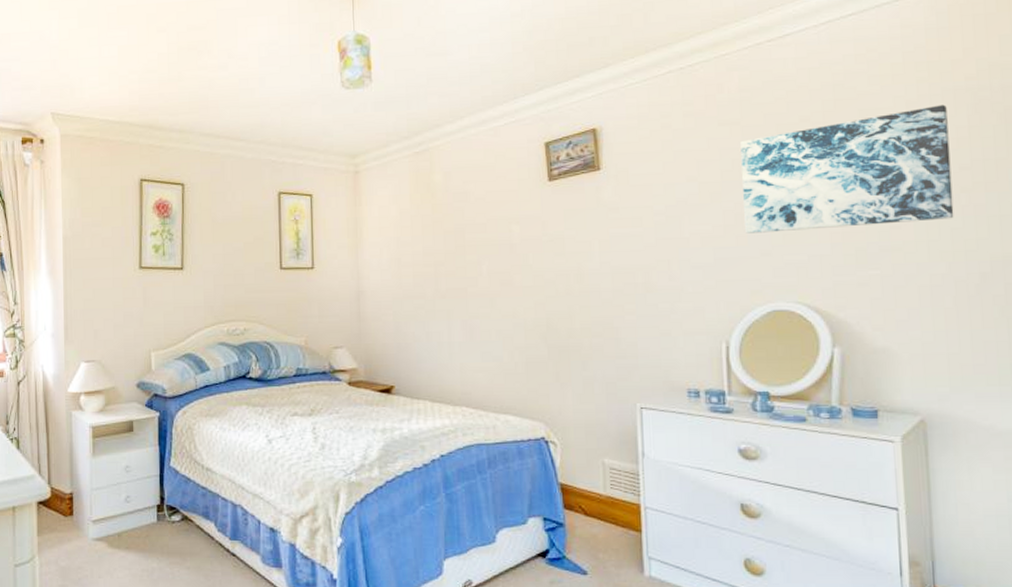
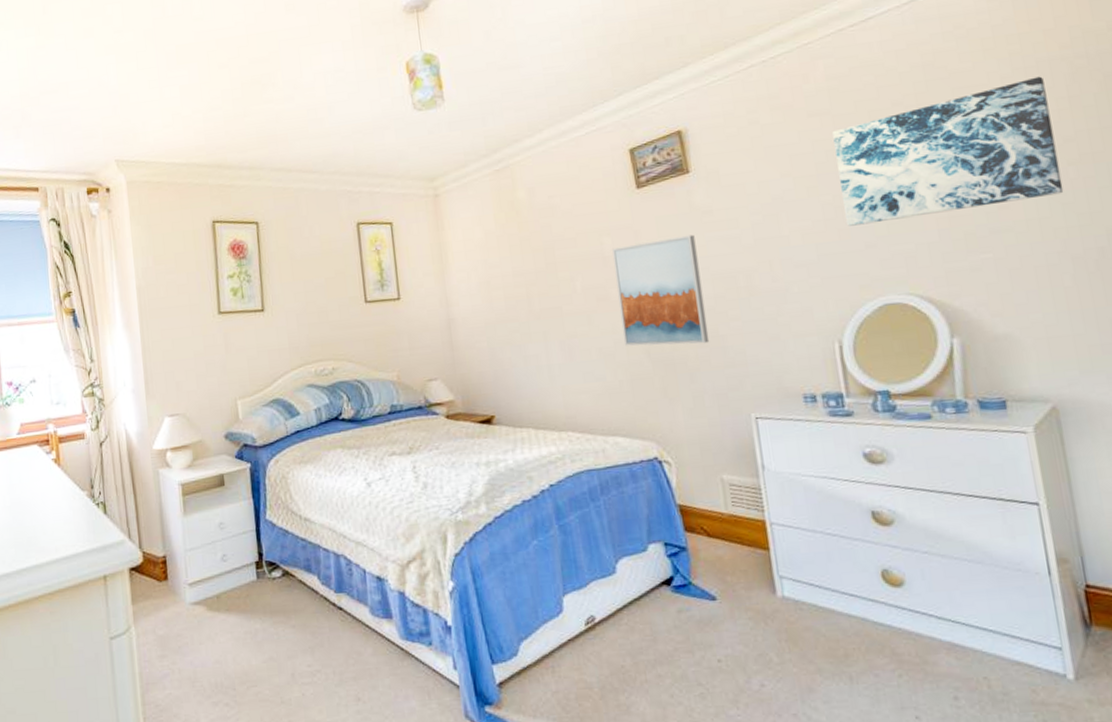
wall art: none [520,229,604,334] -> present [612,234,710,346]

